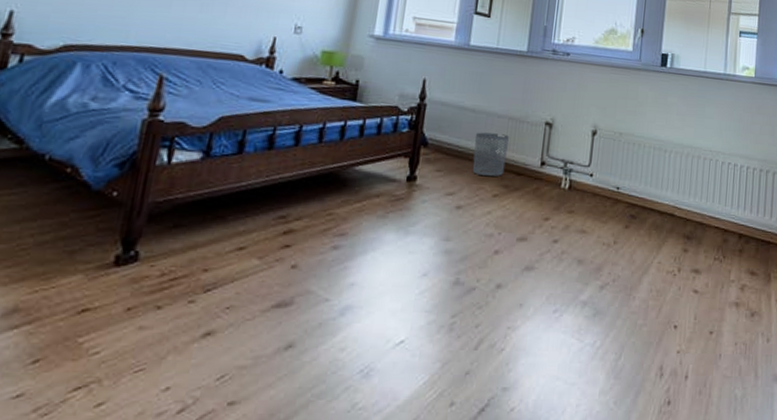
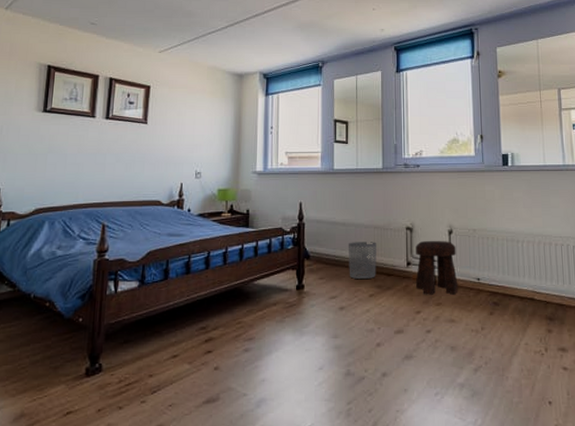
stool: none [548,139,598,202] -> present [416,240,458,295]

